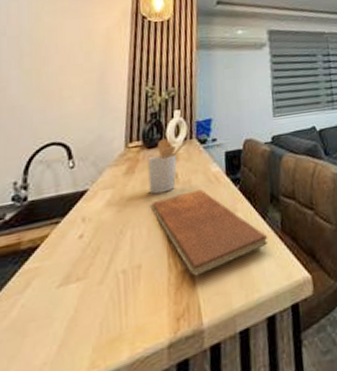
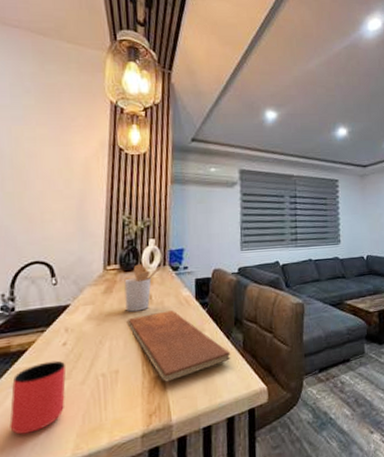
cup: none [16,257,81,352] -> present [9,360,66,435]

